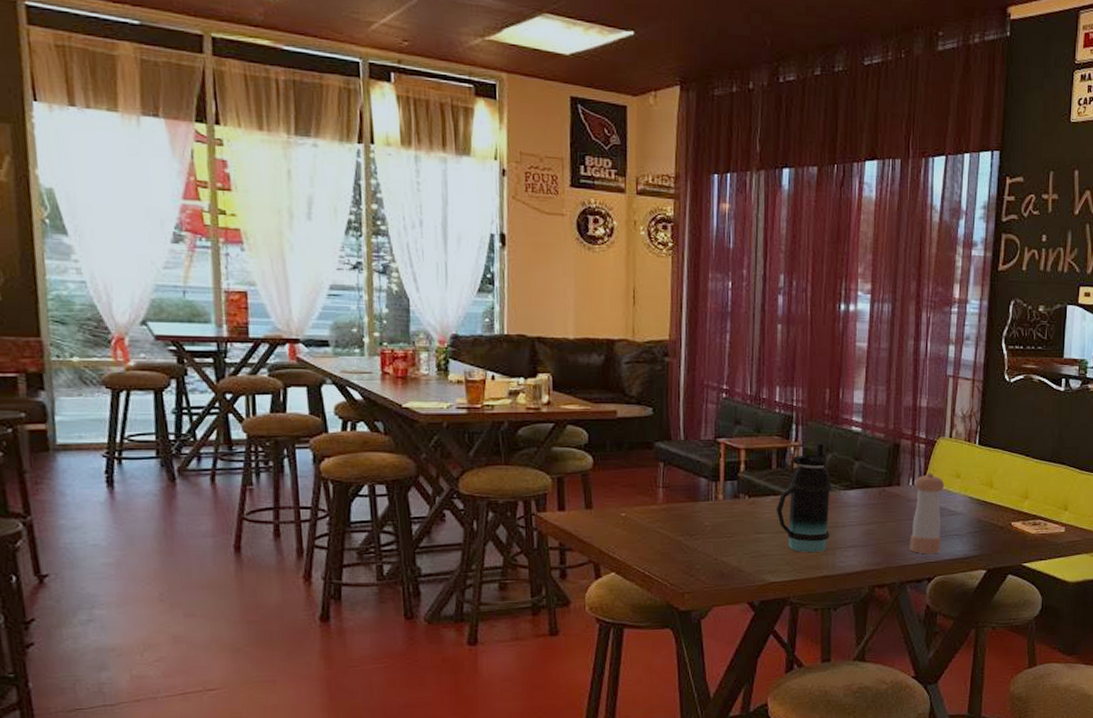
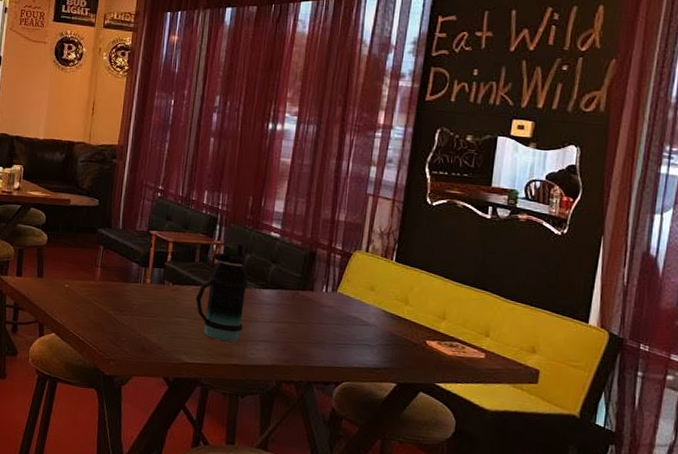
pepper shaker: present [910,473,945,555] -> none [319,282,358,360]

